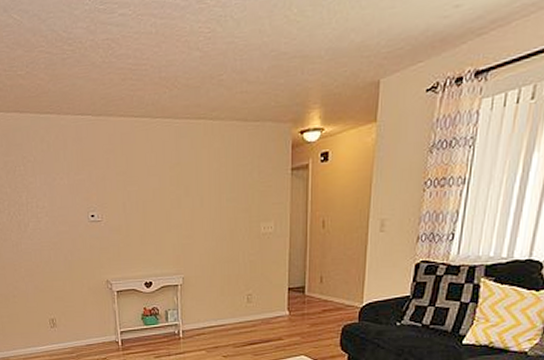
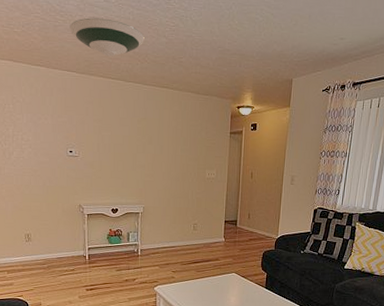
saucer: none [80,38,172,89] -> present [69,18,145,57]

